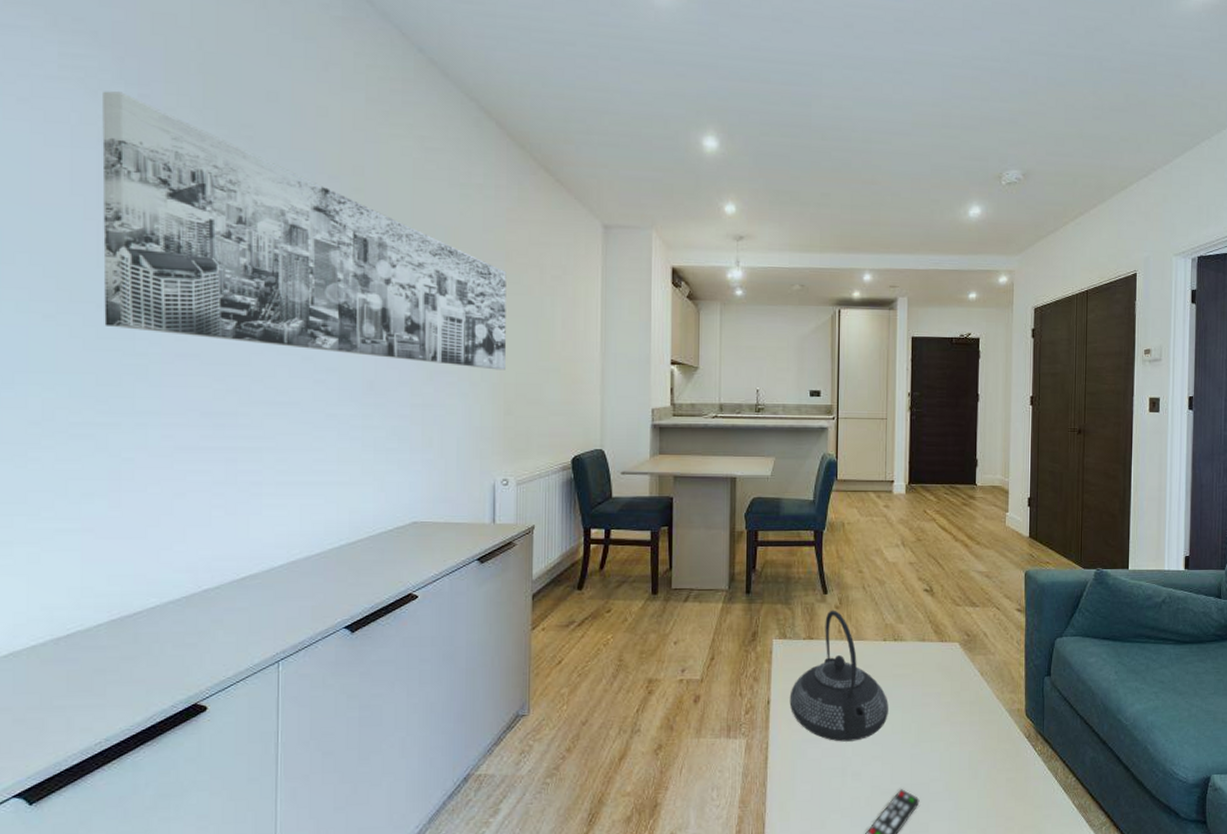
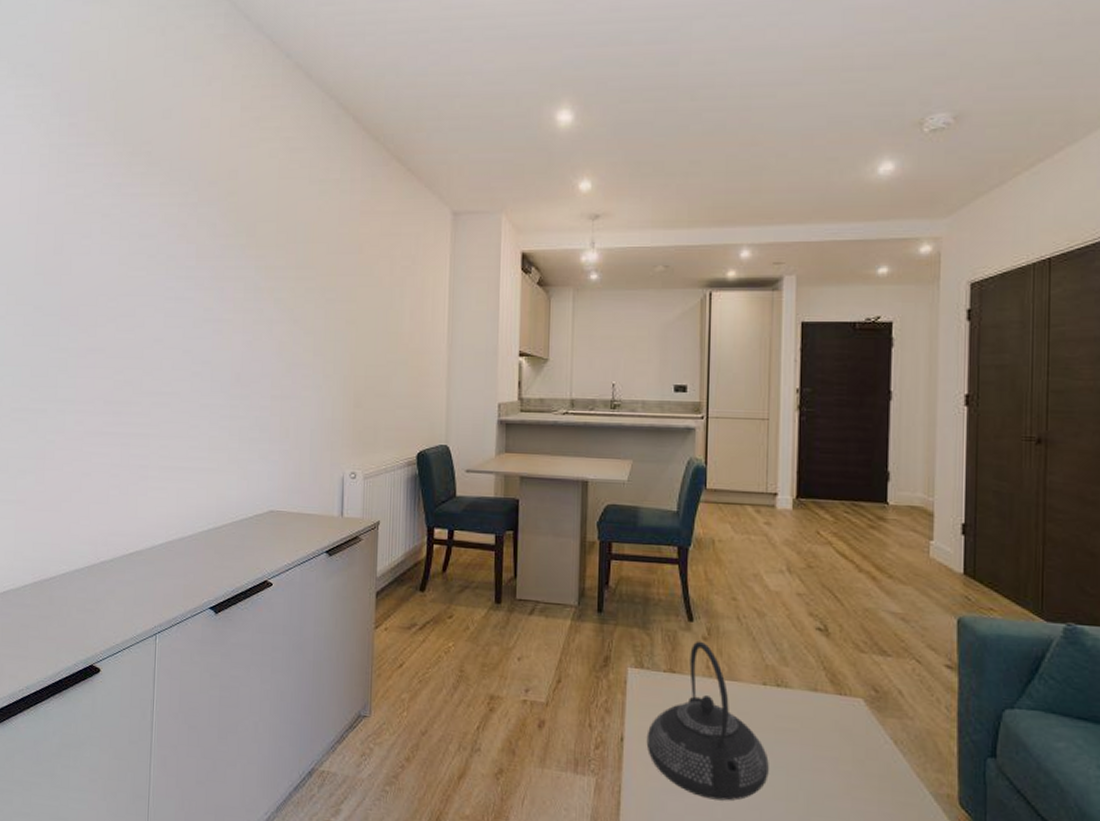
wall art: present [102,91,507,370] -> none [38,123,359,363]

